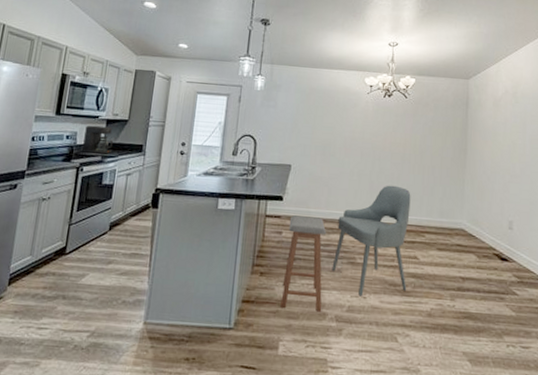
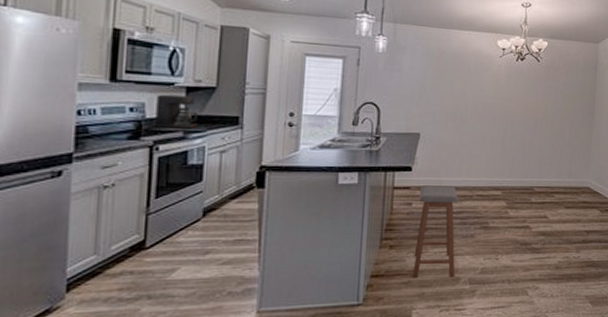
dining chair: present [332,185,411,297] -> none [464,149,542,258]

